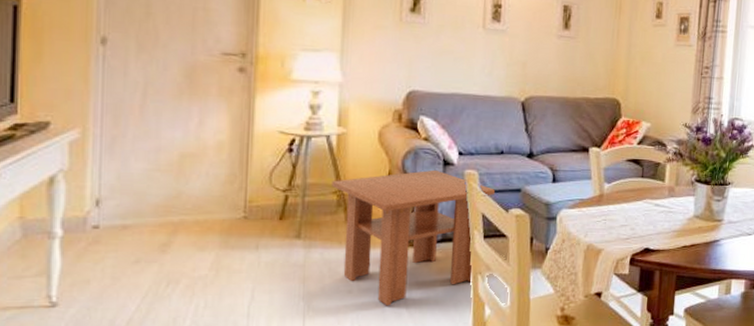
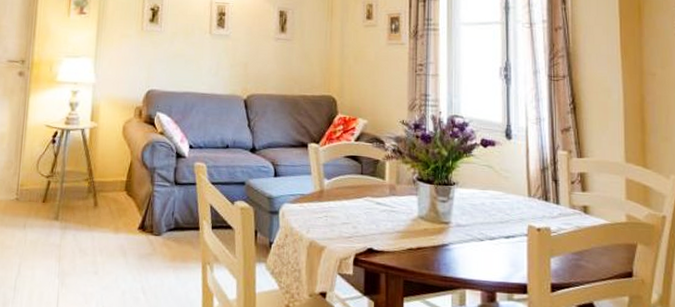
coffee table: present [332,169,495,306] -> none [84,161,221,290]

